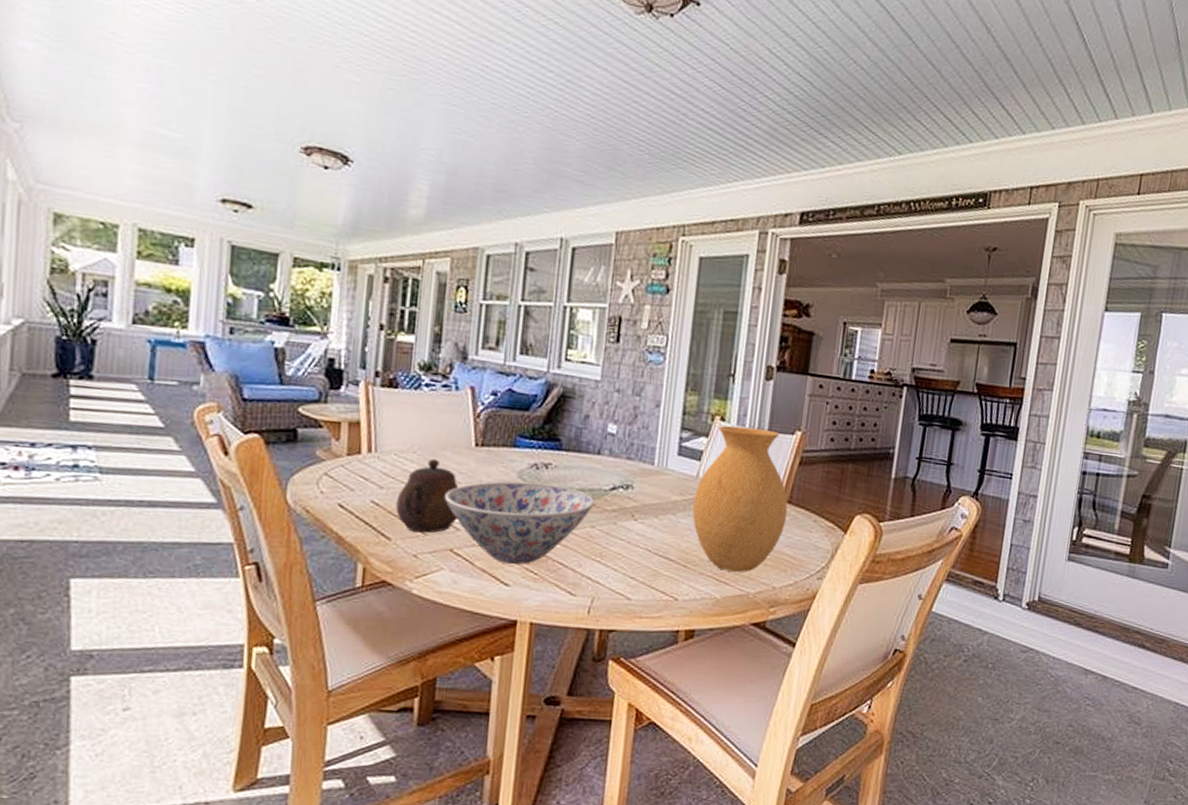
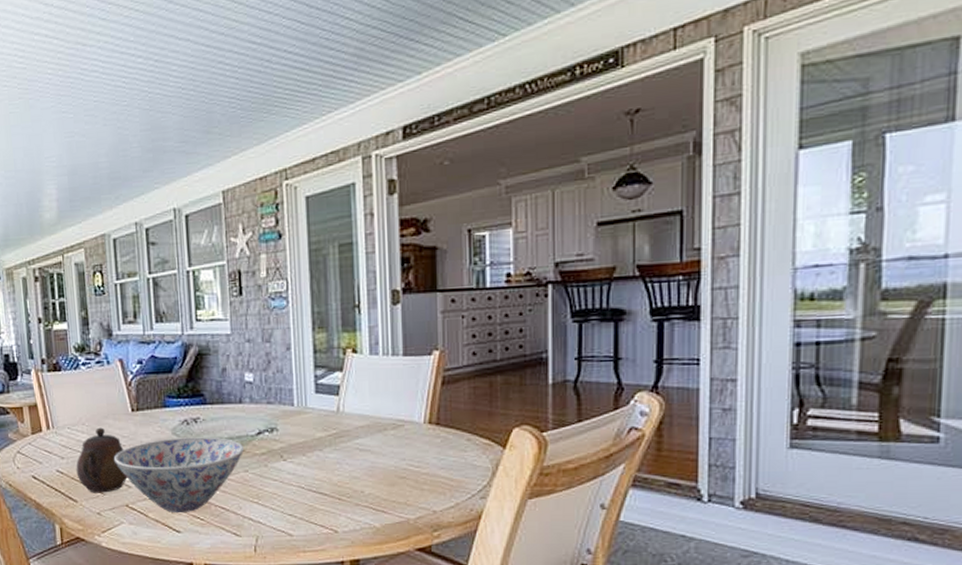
vase: present [692,425,788,572] -> none [338,354,437,499]

